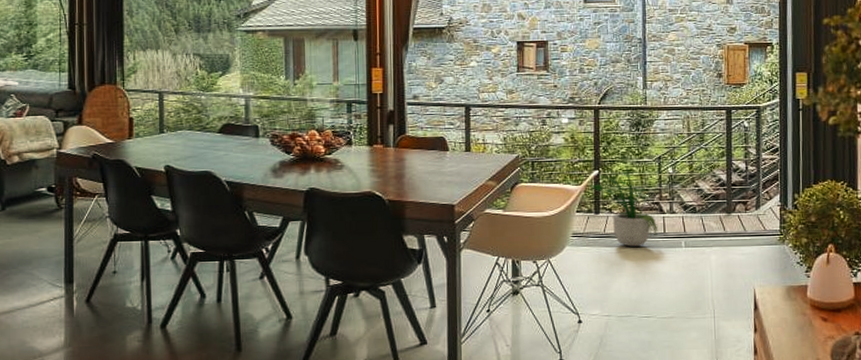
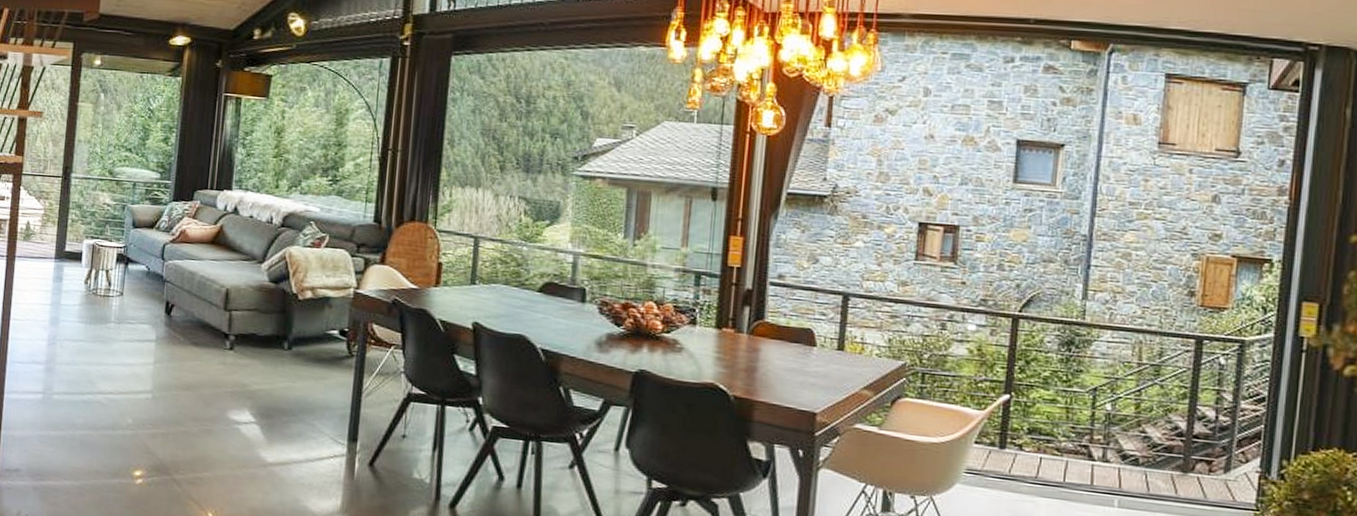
potted plant: present [589,157,659,247] -> none [995,381,1084,498]

